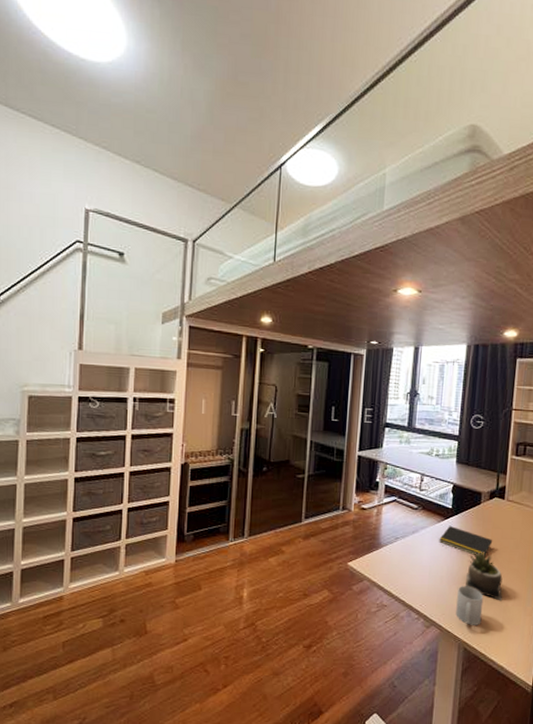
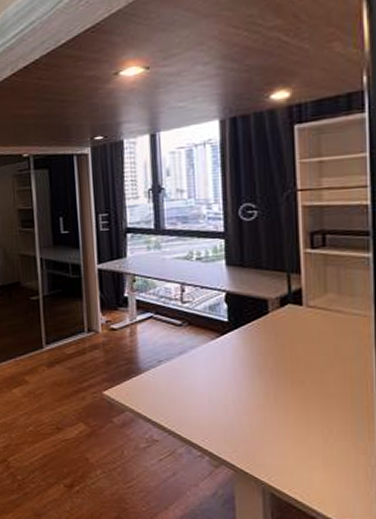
notepad: present [439,526,493,555] -> none [216,343,293,378]
mug: present [456,586,484,625] -> none [251,416,292,466]
succulent plant: present [465,550,503,601] -> none [261,372,318,435]

